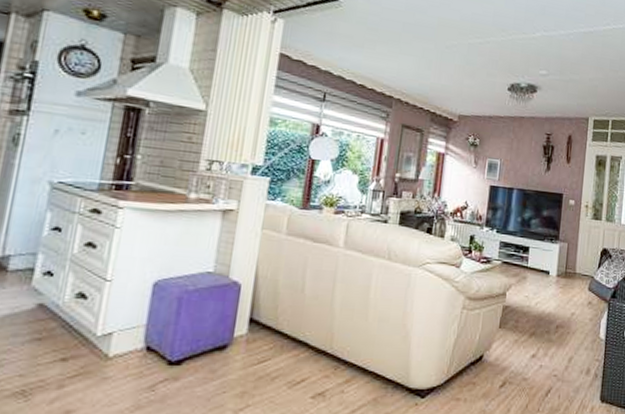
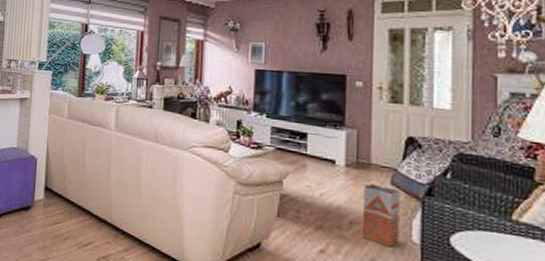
waste bin: none [564,290,595,345] -> present [361,183,400,248]

